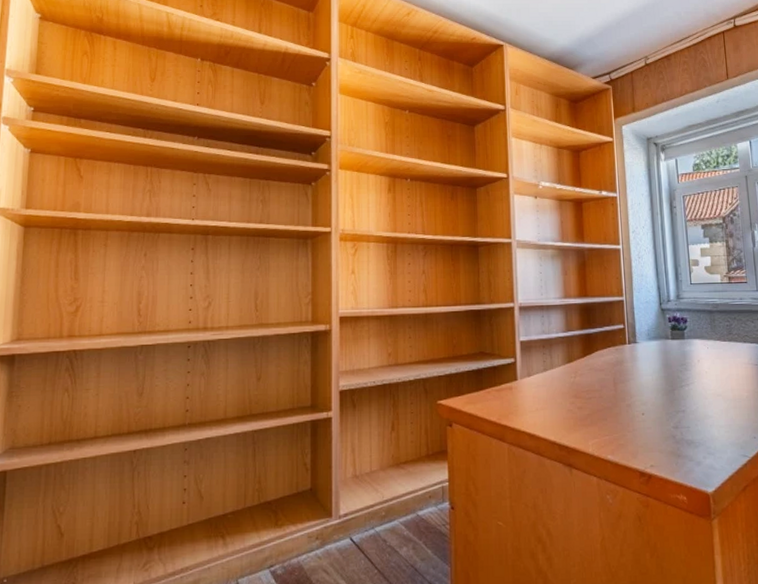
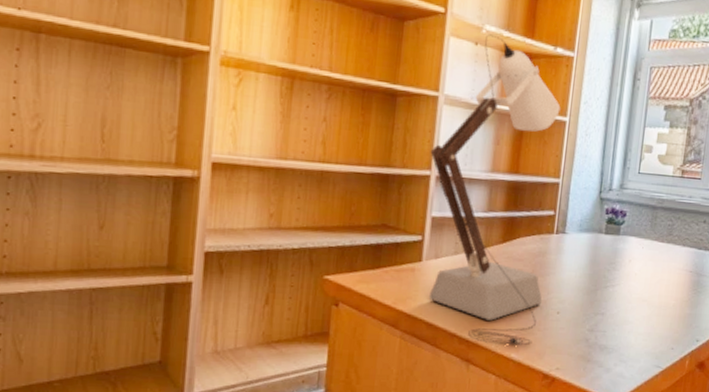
desk lamp: none [511,188,627,448] -> present [428,34,561,346]

